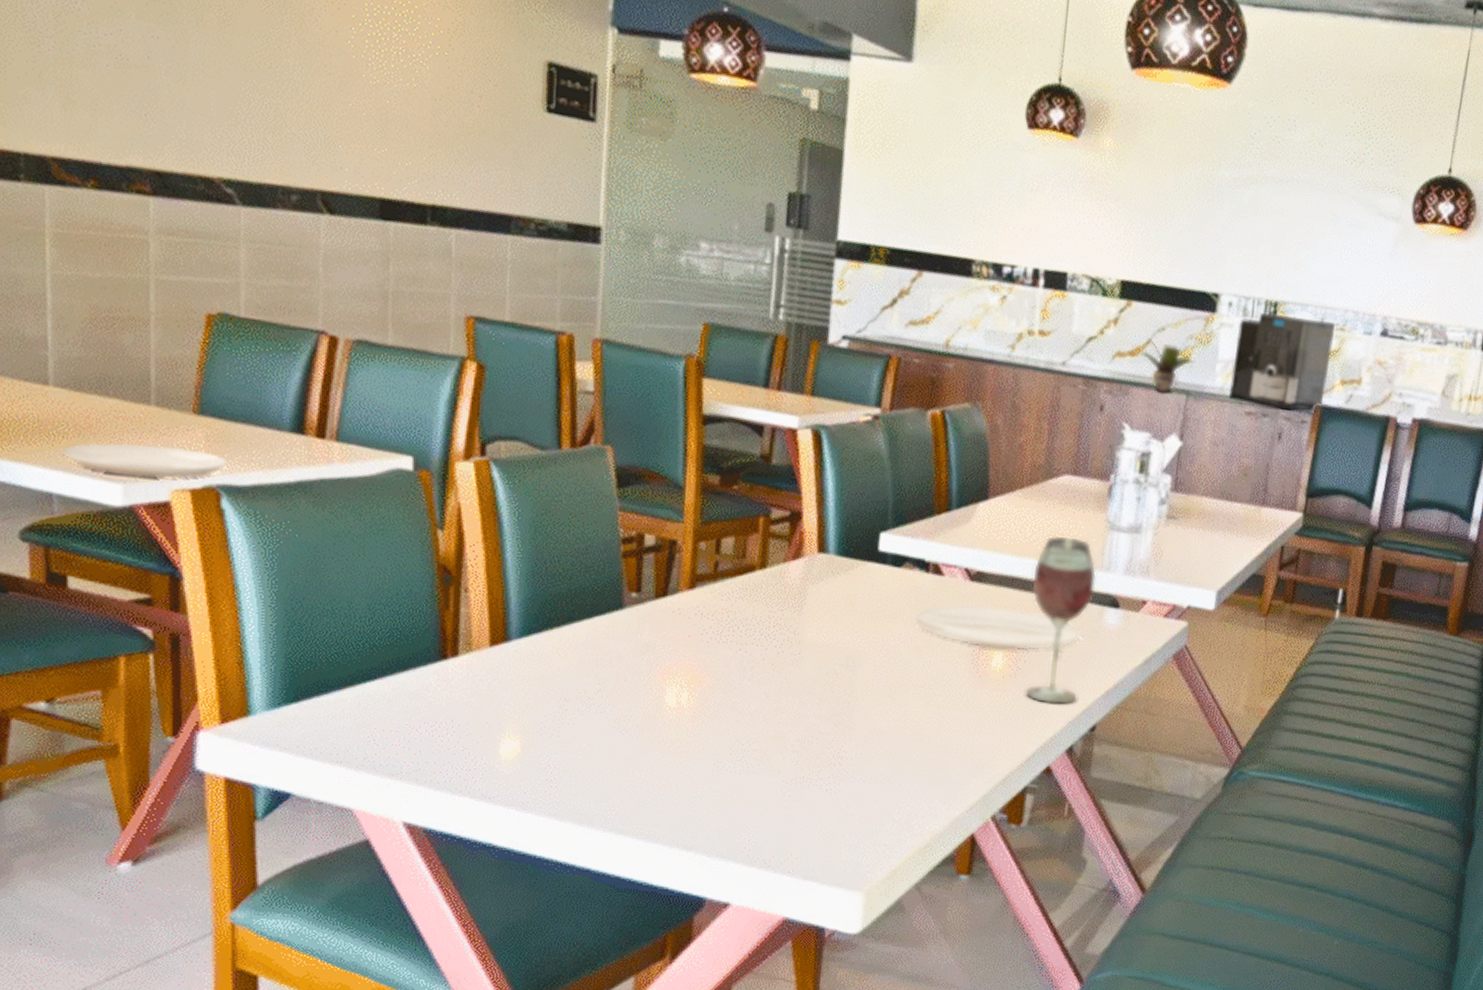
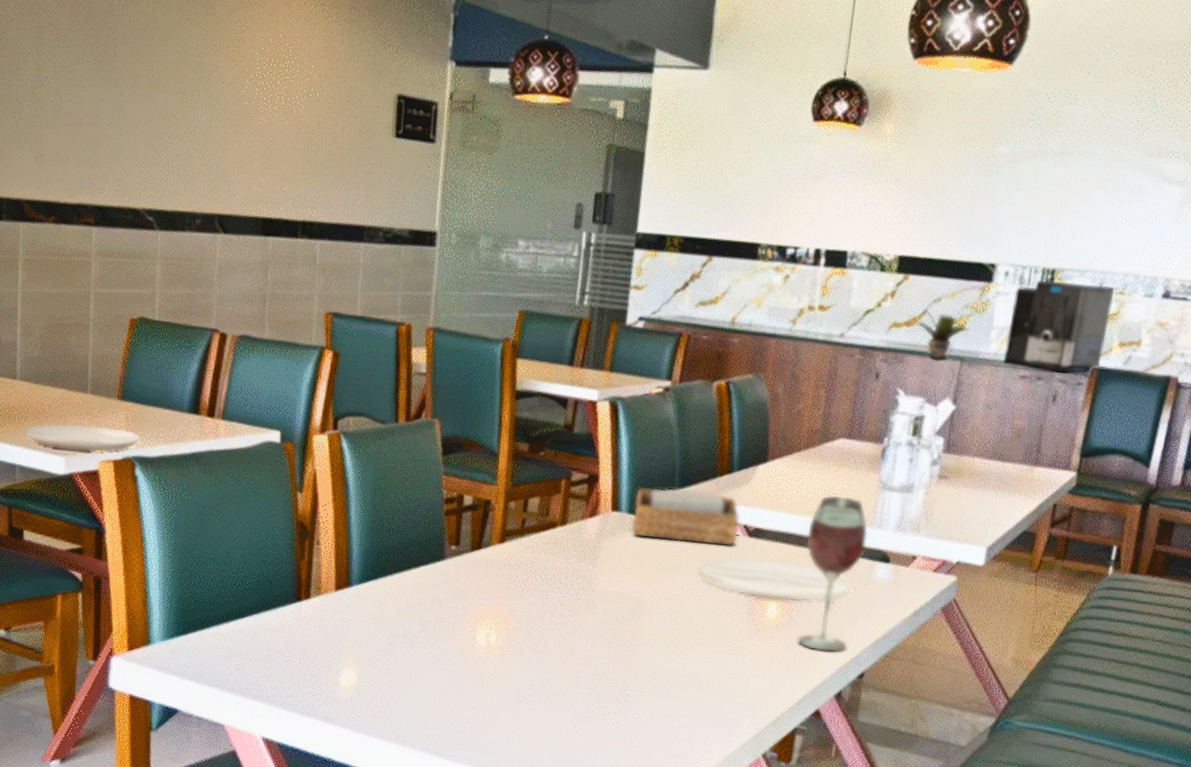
napkin holder: none [840,527,961,592] -> present [631,488,740,546]

